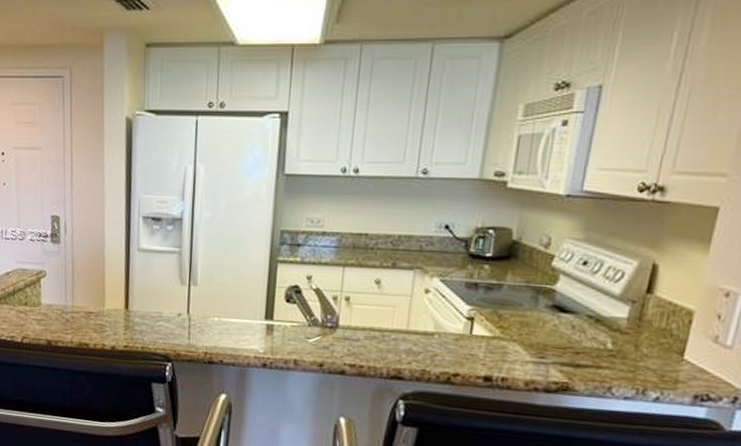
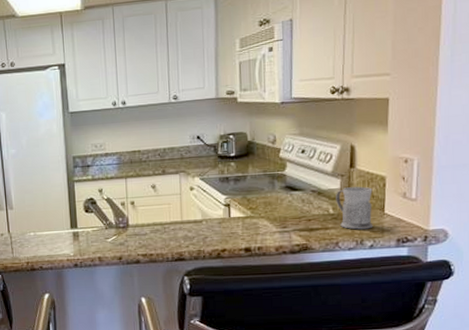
mug: none [618,318,673,377] -> present [336,186,373,230]

